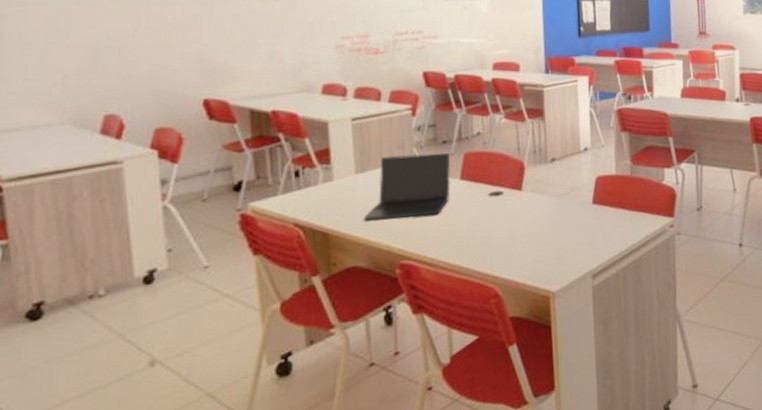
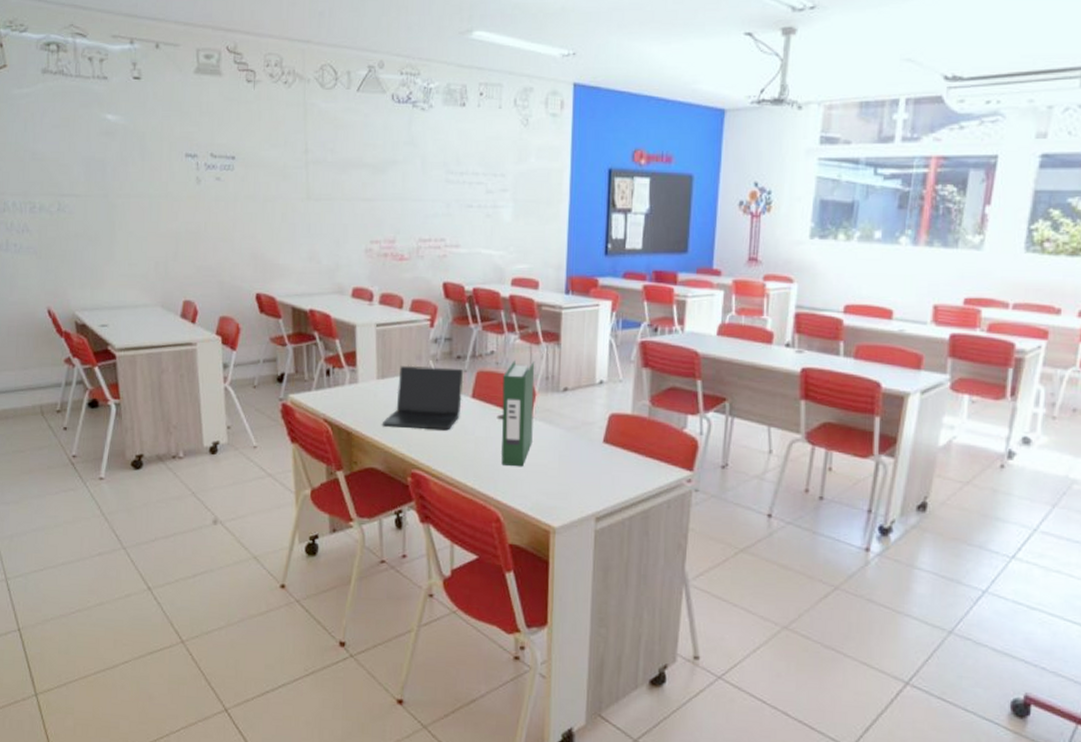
binder: none [491,137,525,241] -> present [501,359,535,466]

